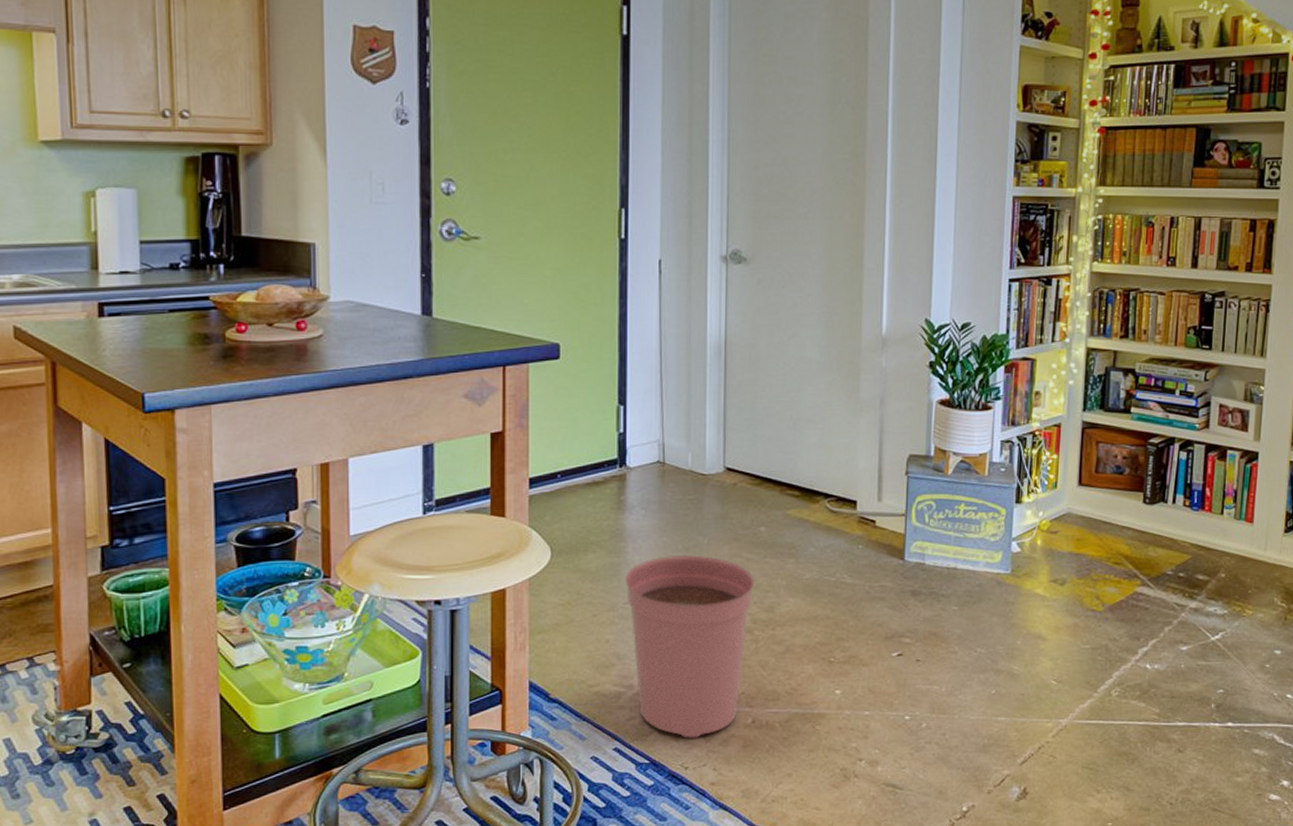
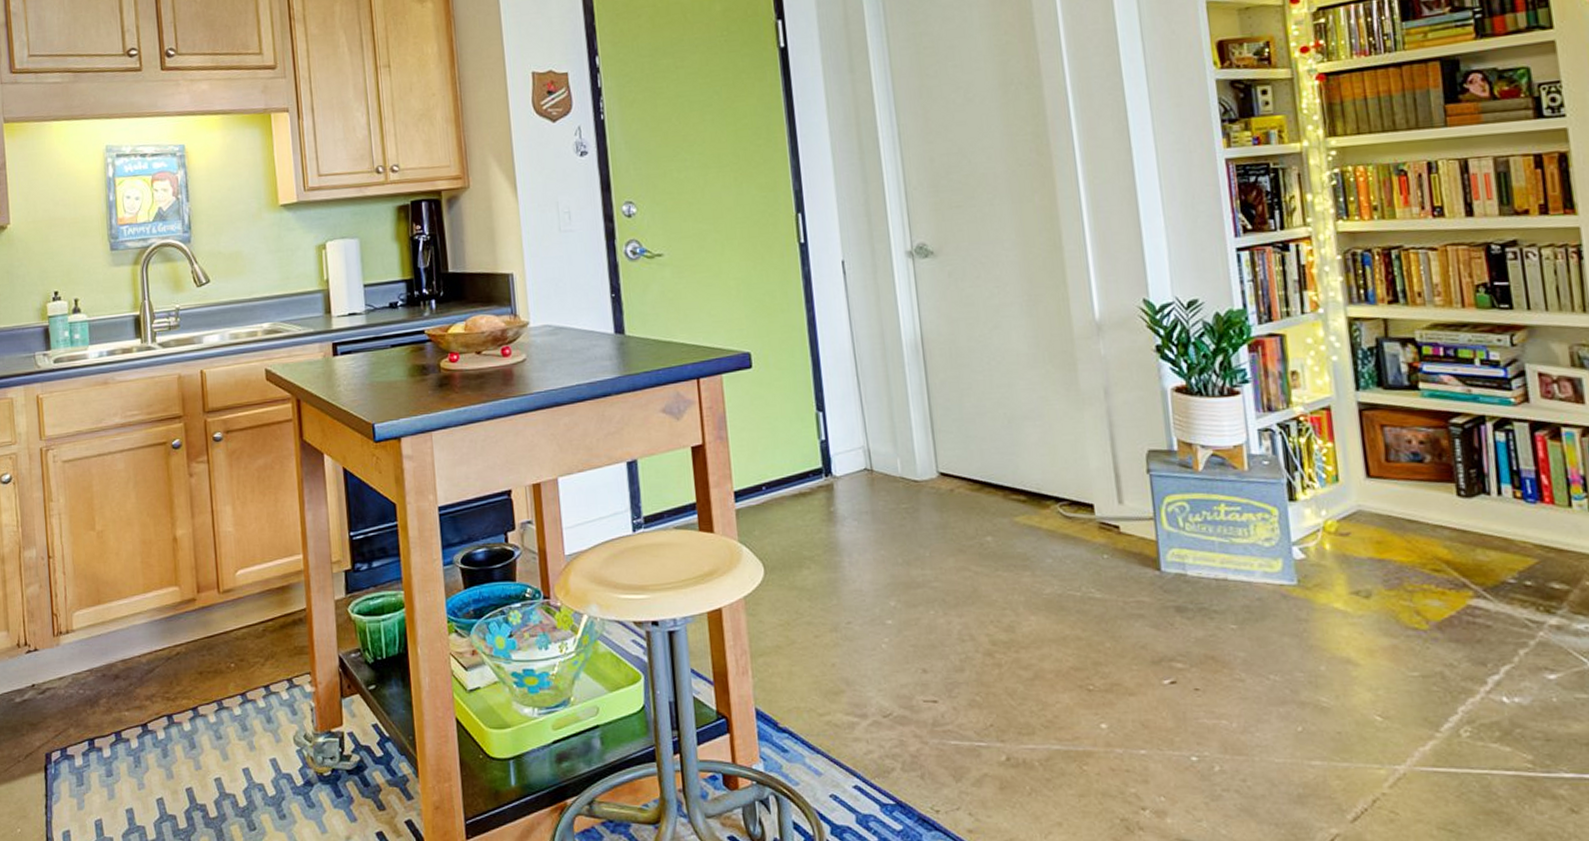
plant pot: present [625,555,754,738] -> none [844,569,988,777]

